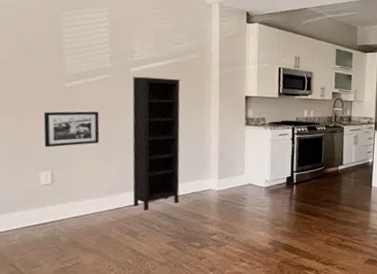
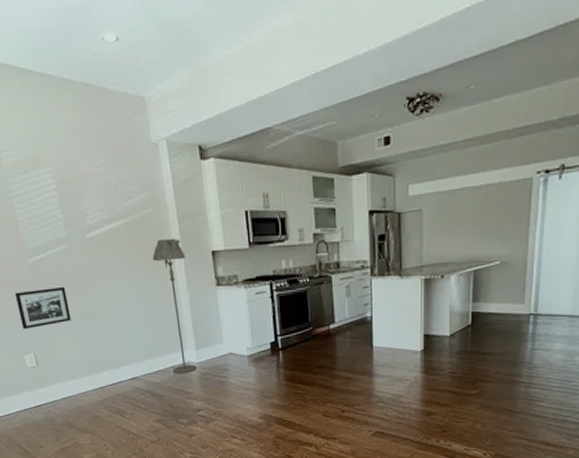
bookcase: present [132,76,181,211] -> none [90,240,159,389]
floor lamp: none [191,81,222,200] -> present [153,239,196,374]

